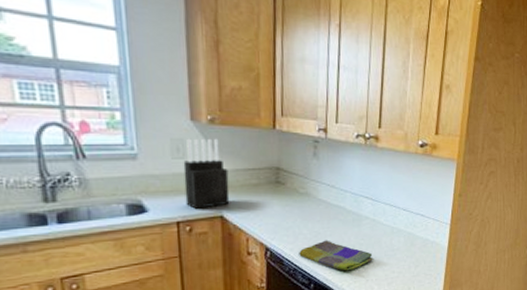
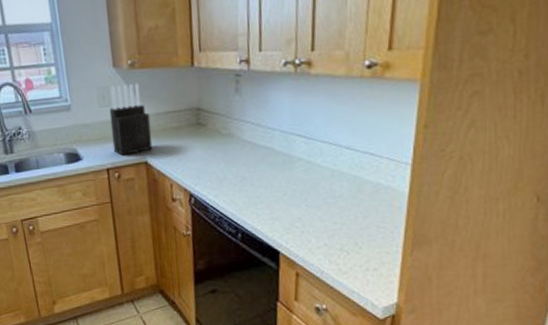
dish towel: present [299,240,374,271] -> none [224,185,311,220]

